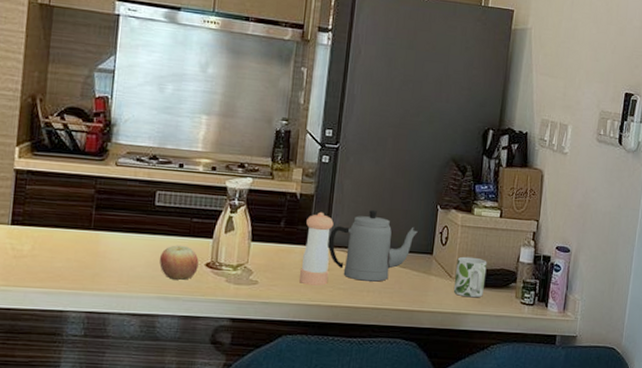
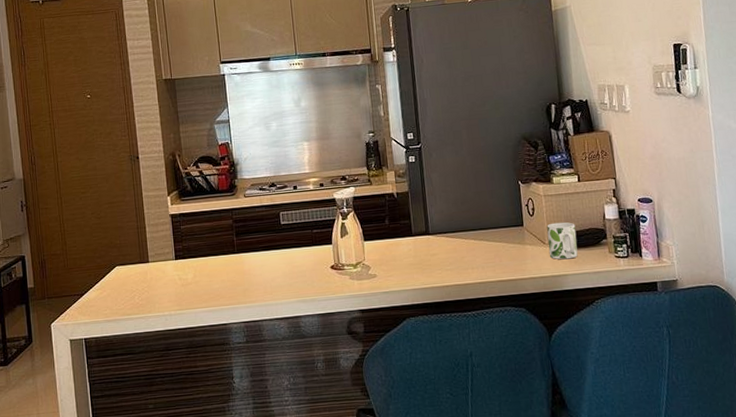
apple: present [159,245,199,280] -> none [293,254,325,284]
pepper shaker: present [298,211,334,286] -> none [406,205,436,271]
teapot: present [328,209,418,282] -> none [428,195,506,260]

